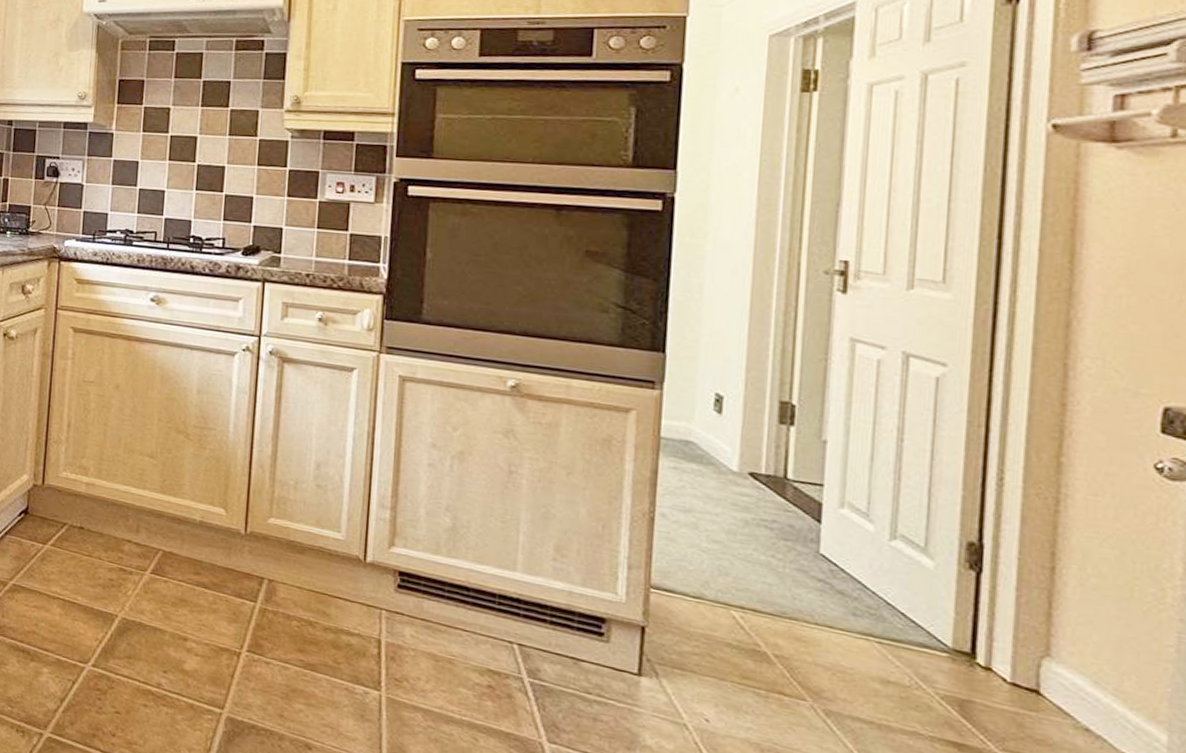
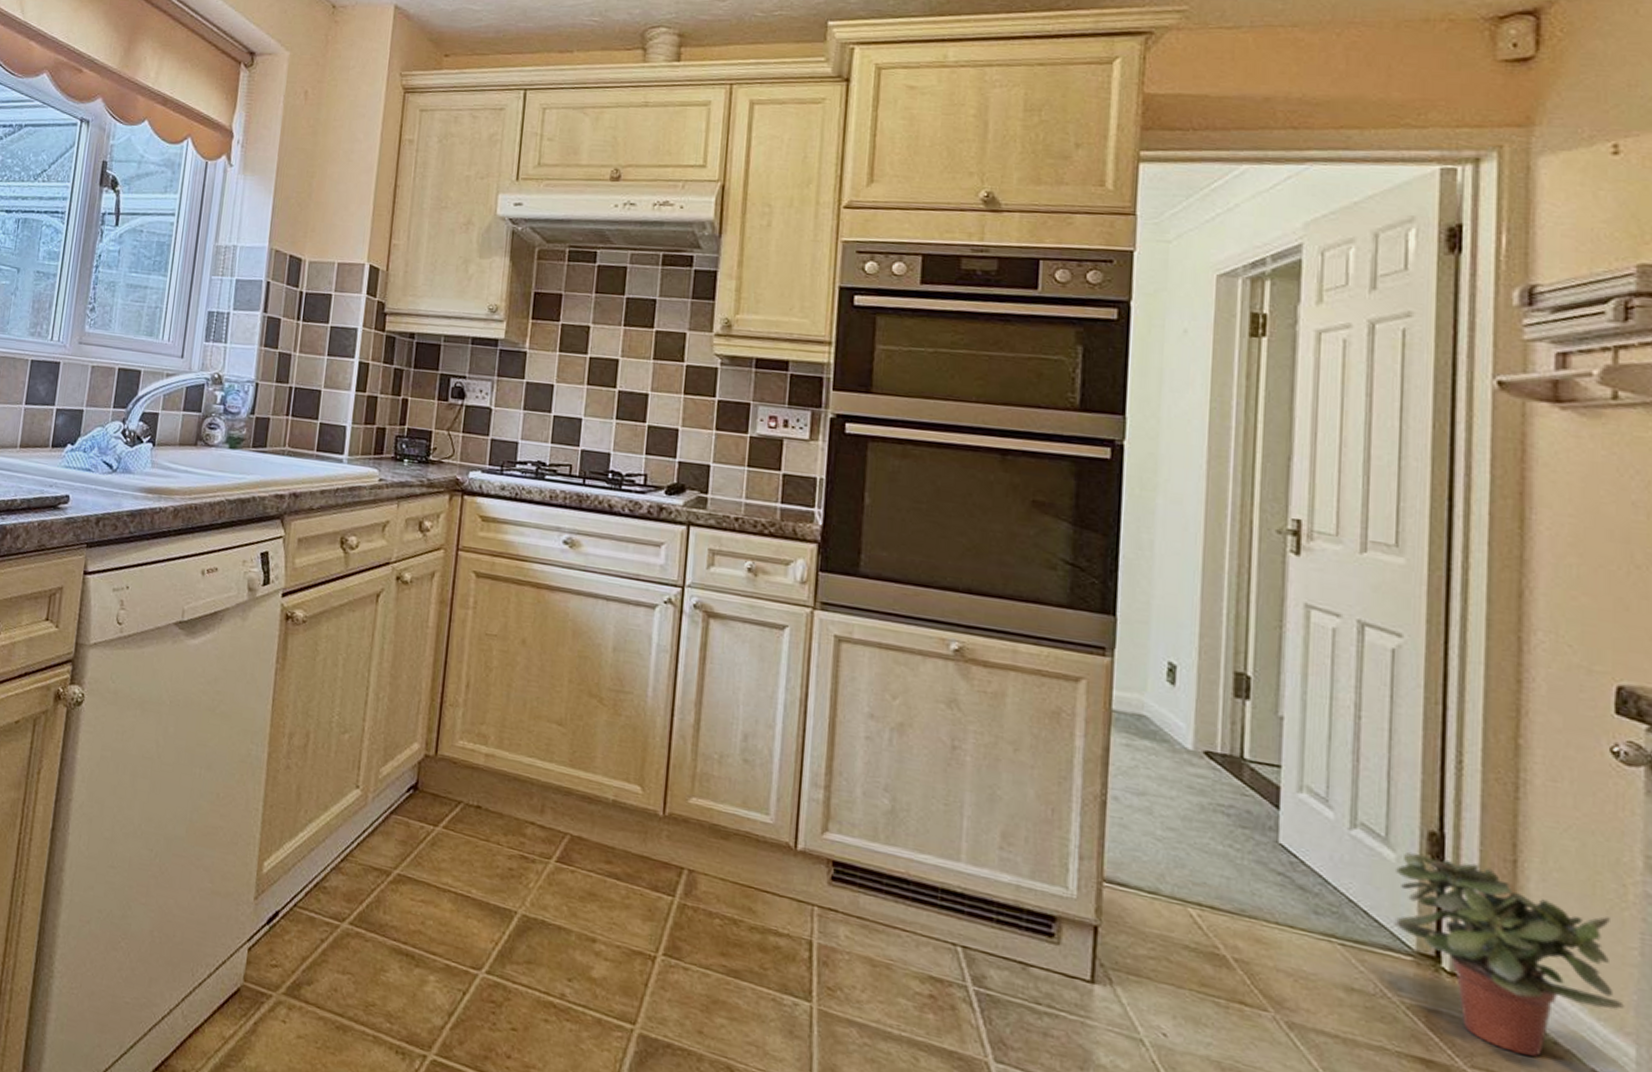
potted plant: none [931,561,1158,742] -> present [1394,853,1624,1057]

